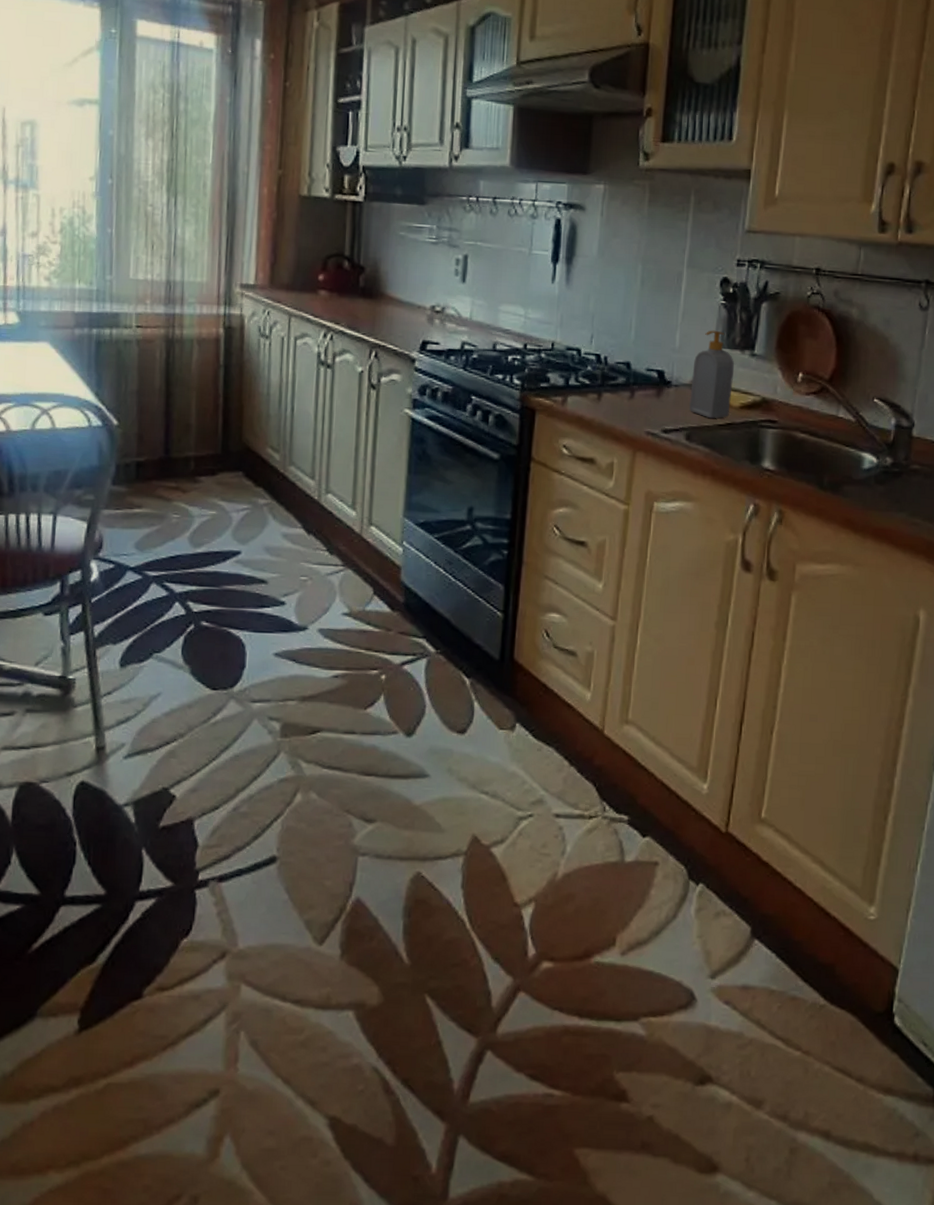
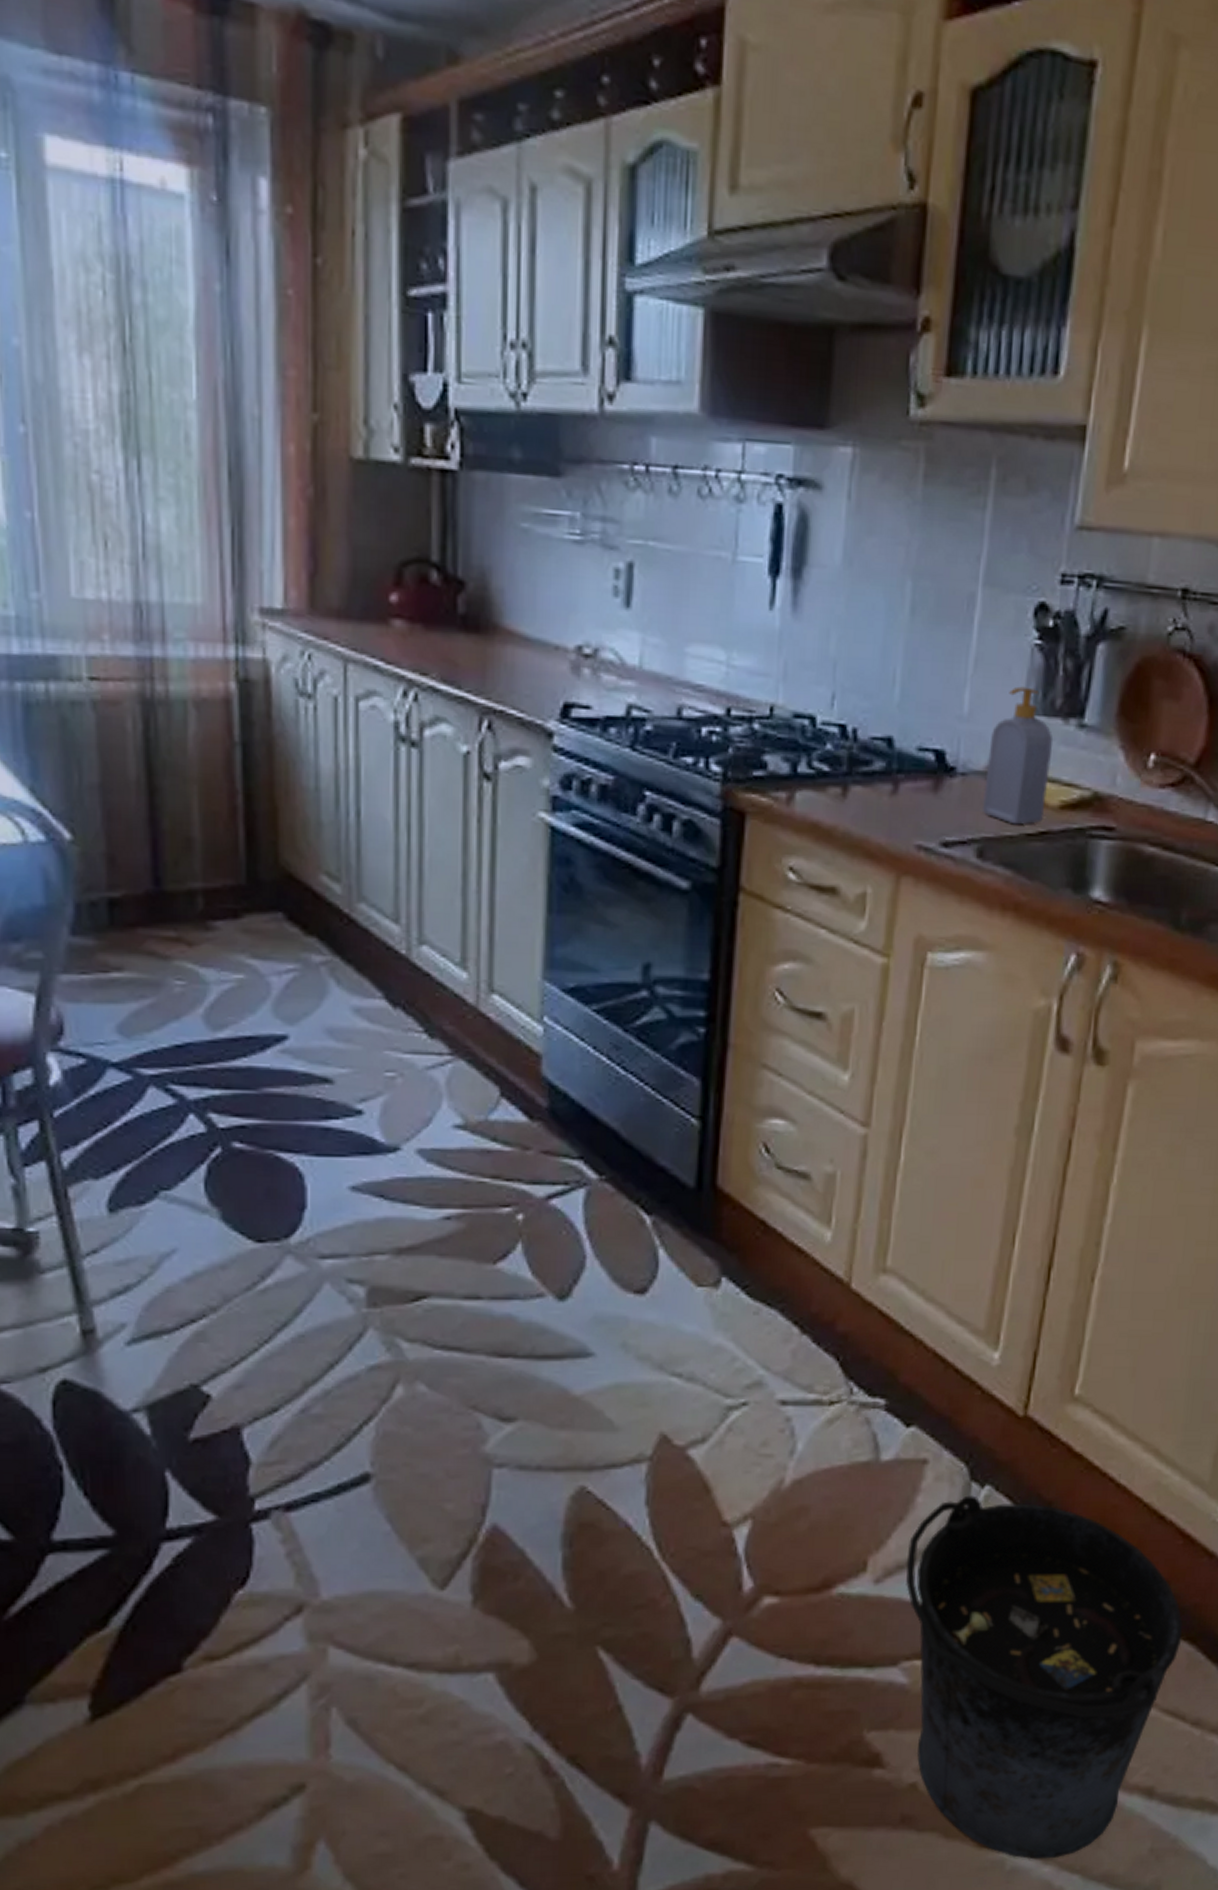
bucket: none [643,891,846,1186] -> present [905,1495,1183,1860]

